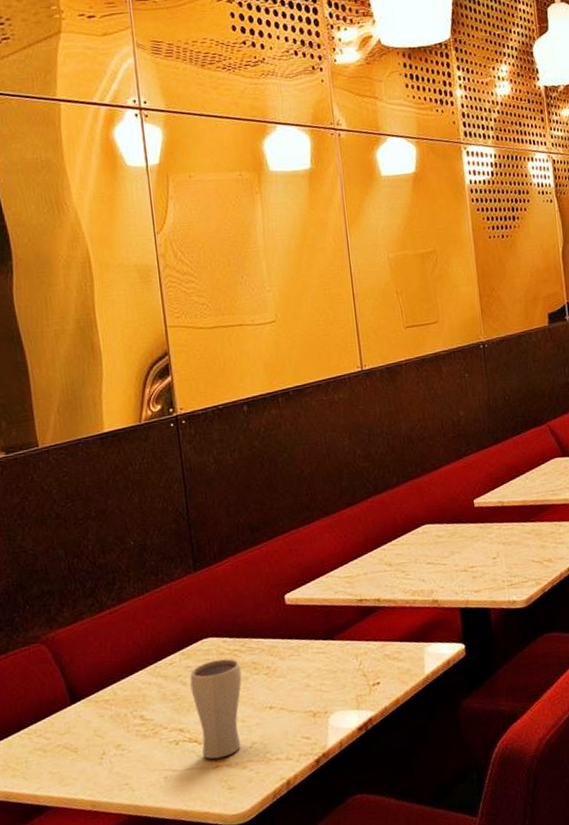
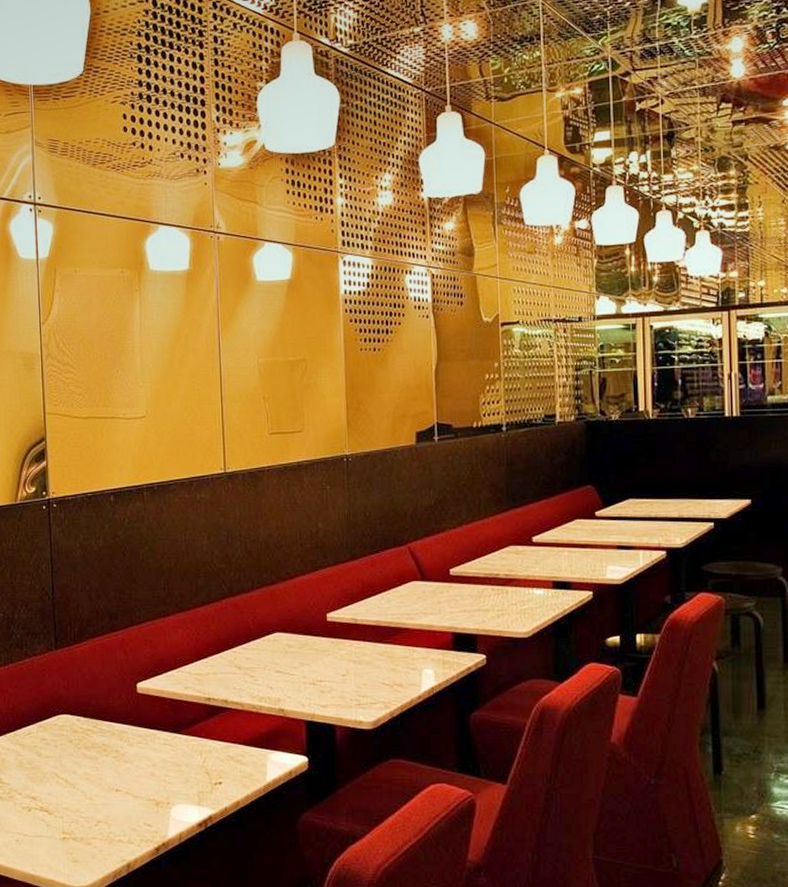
drinking glass: present [190,658,242,759] -> none [45,737,92,831]

